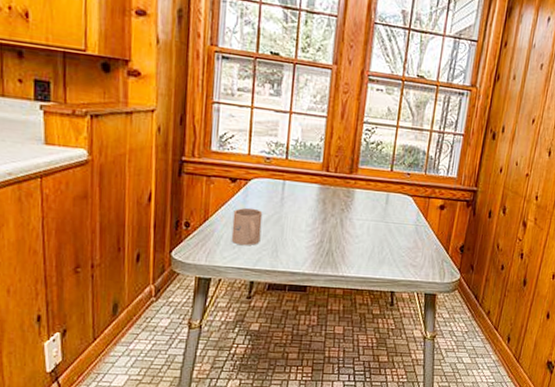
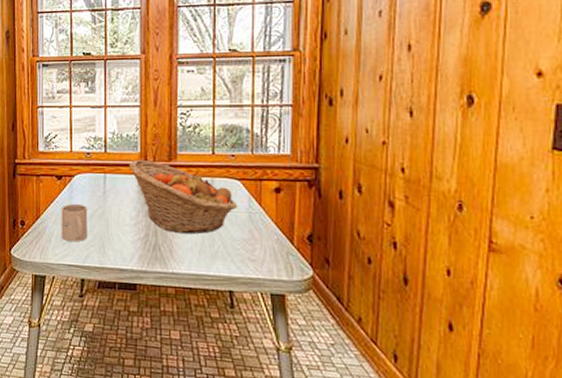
fruit basket: none [310,169,408,242] -> present [129,159,238,235]

